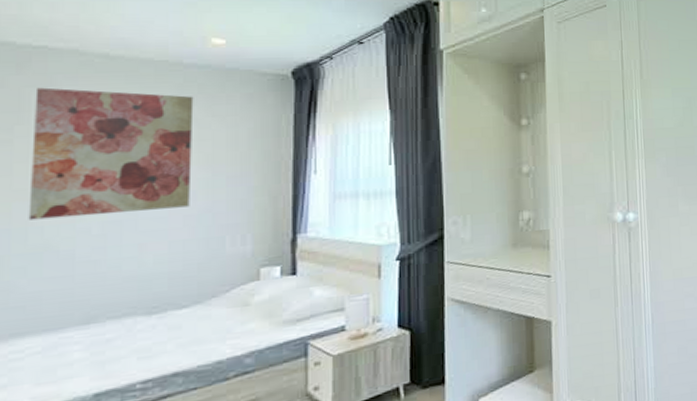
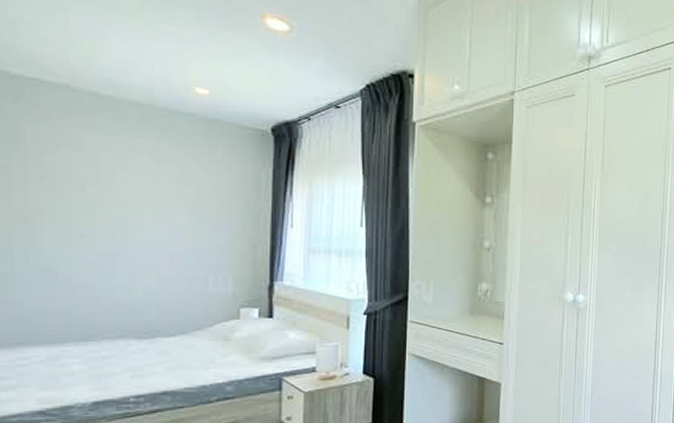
wall art: present [28,87,194,220] -> none [28,118,179,246]

